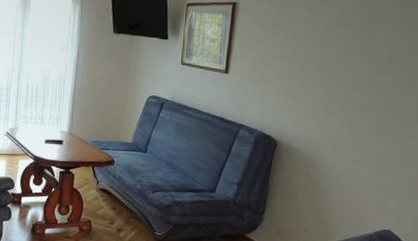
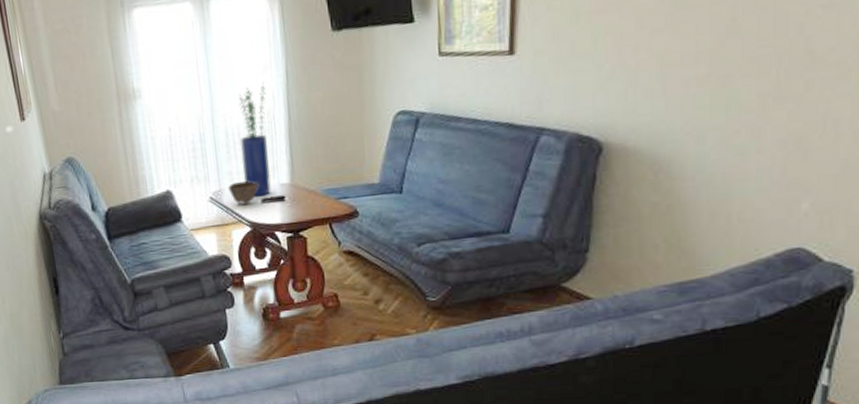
bowl: none [22,124,45,143] -> present [228,181,259,206]
vase: none [35,57,62,138] -> present [238,82,271,197]

